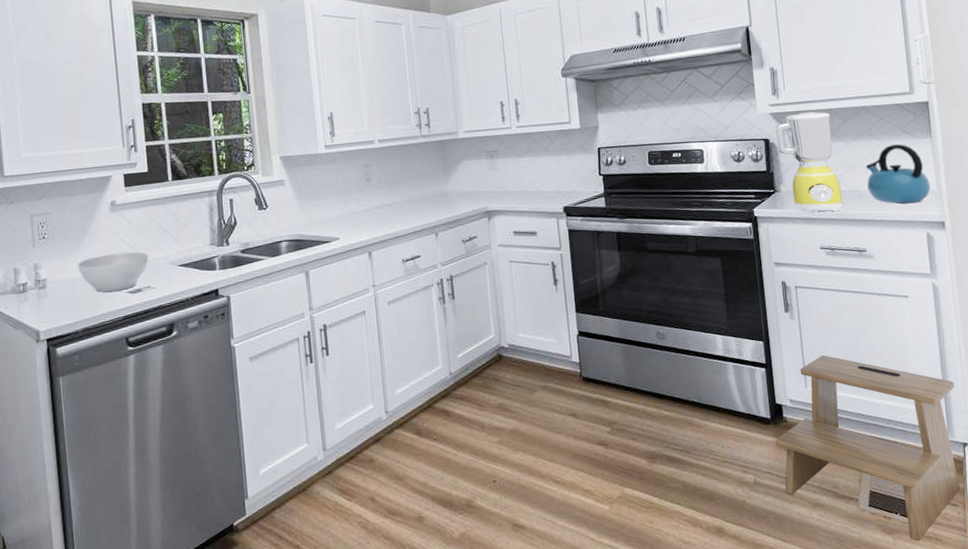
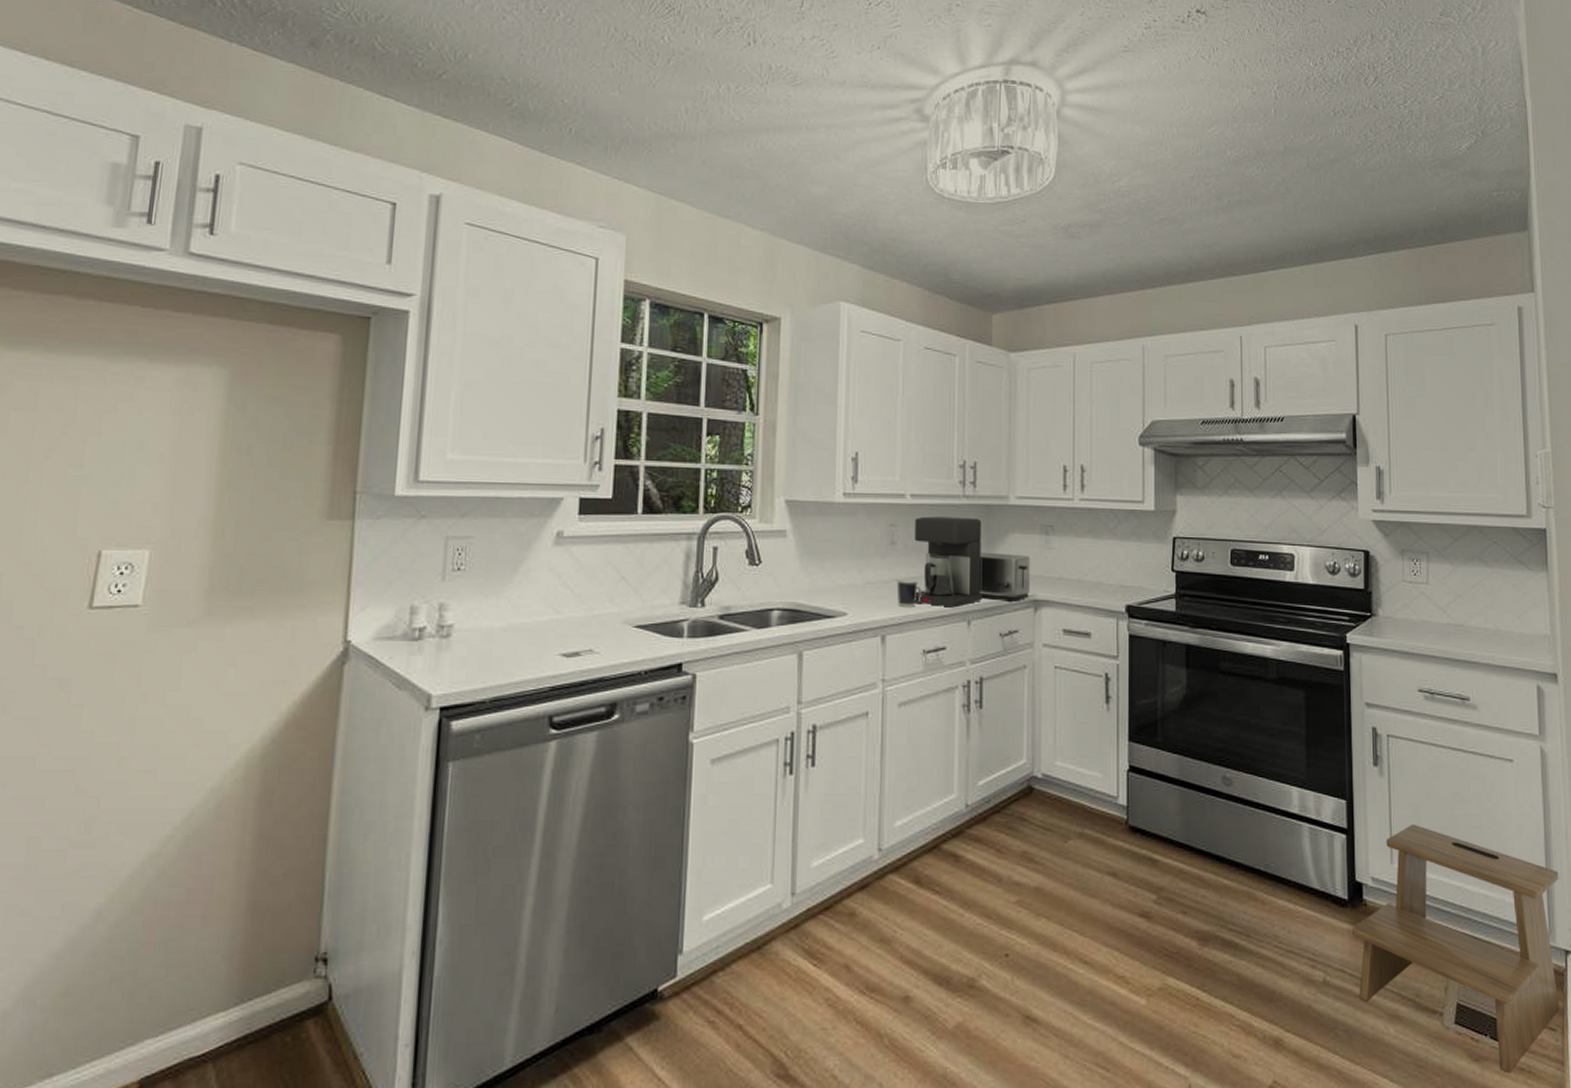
bowl: present [77,252,149,292] -> none [498,601,596,651]
mug: none [375,206,397,228] -> present [896,579,922,607]
coffee maker: none [384,152,445,225] -> present [914,516,982,608]
toaster: none [439,176,484,215] -> present [979,552,1031,602]
blender: present [775,111,843,213] -> none [1377,524,1447,648]
kettle: present [865,144,931,204] -> none [1474,575,1544,648]

